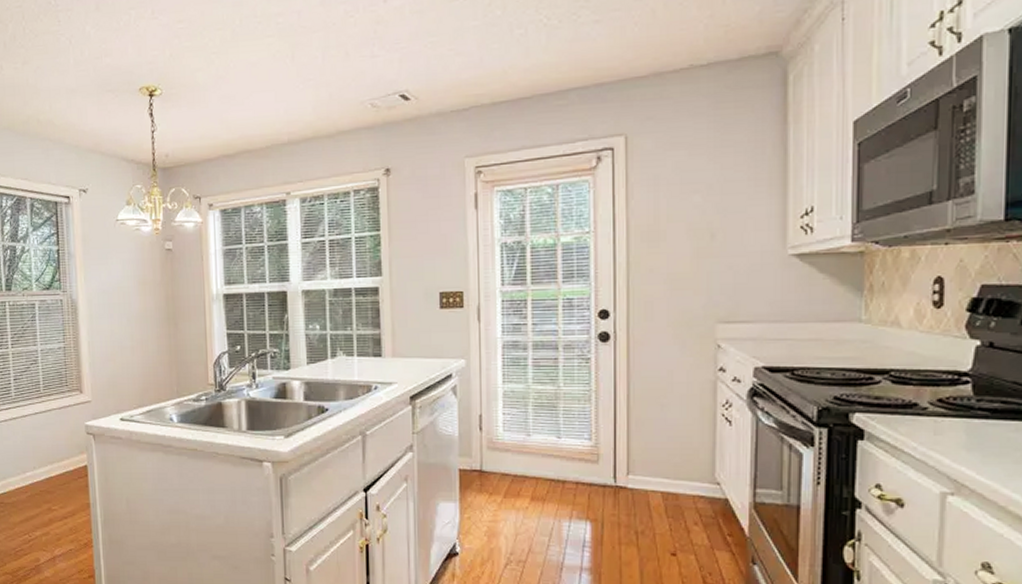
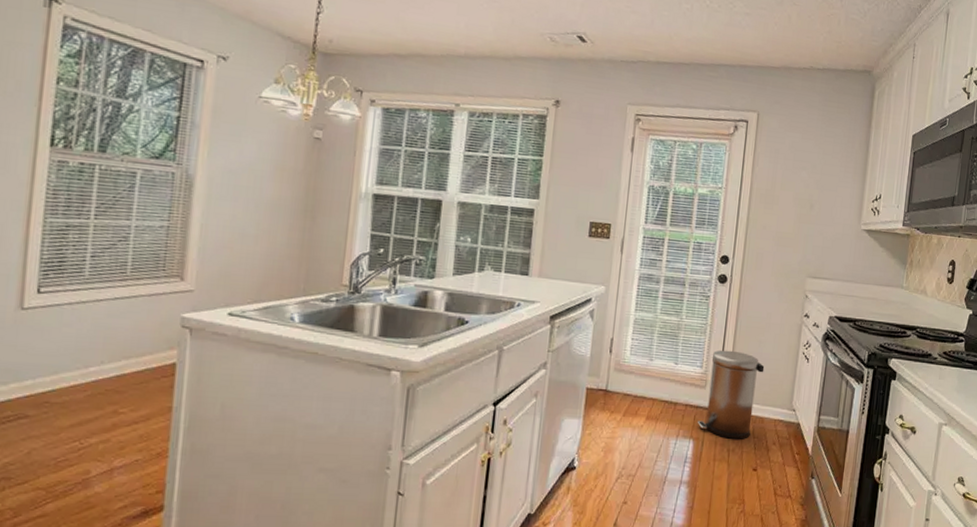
pedal bin: none [593,418,672,521] -> present [697,350,765,440]

